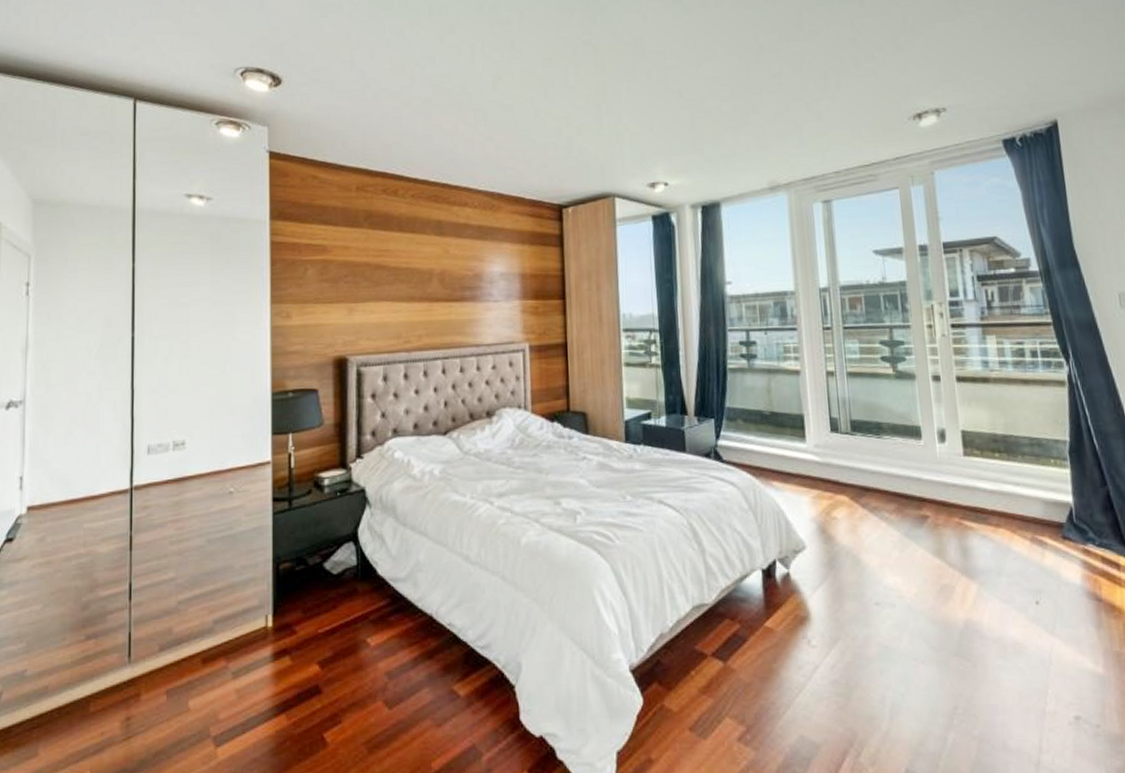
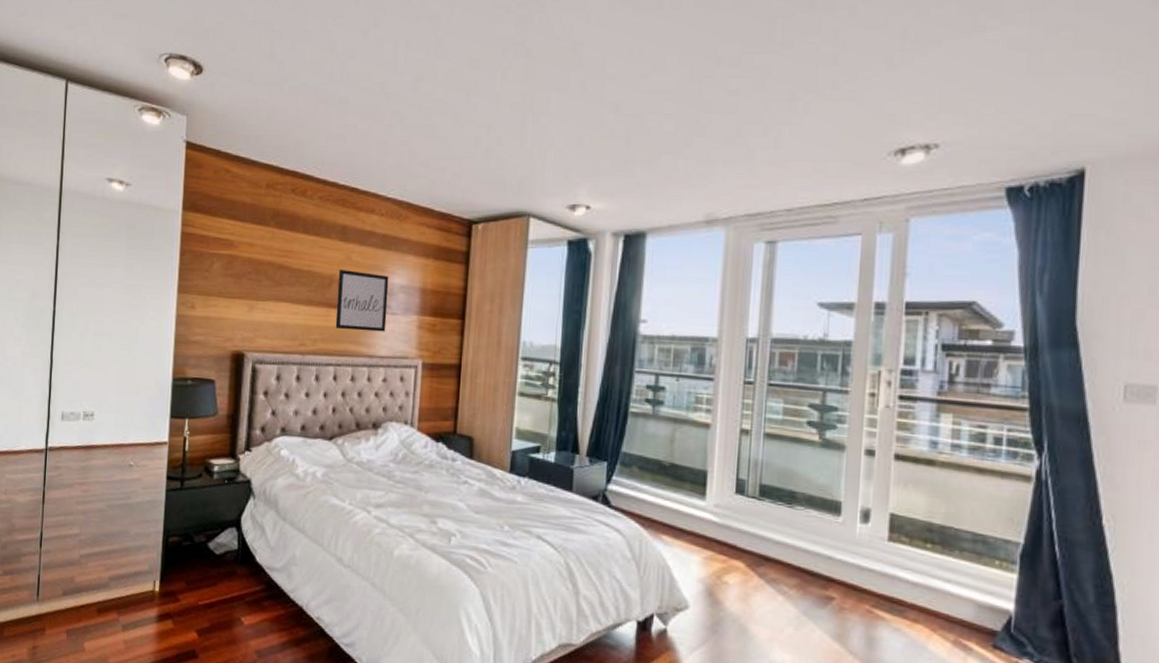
wall art: none [437,263,490,323] -> present [335,269,389,332]

